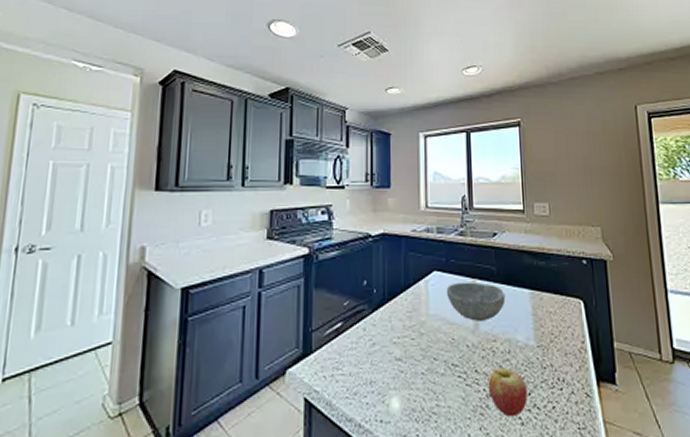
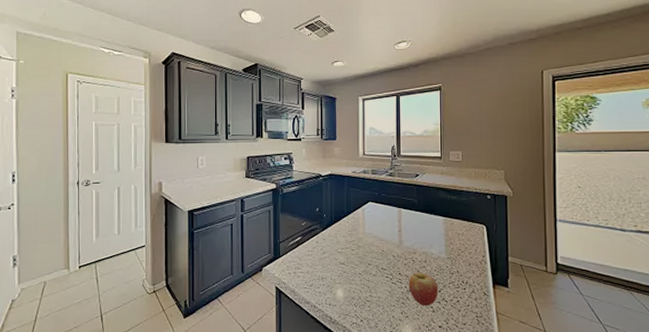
bowl: present [446,282,506,321] -> none [378,210,424,239]

